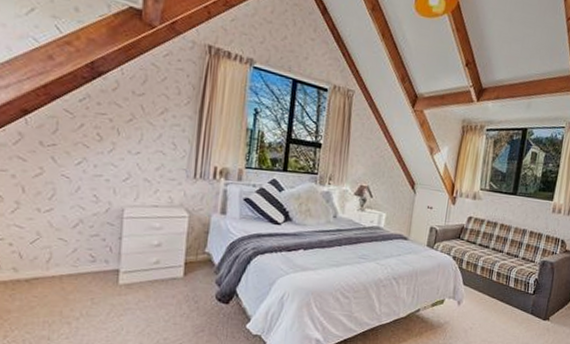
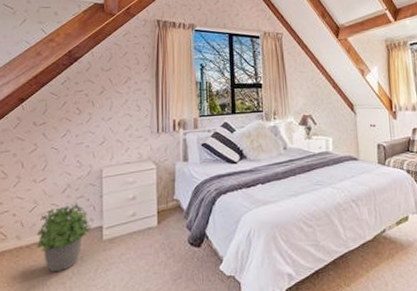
potted plant: none [37,240,107,312] -> present [36,202,92,273]

